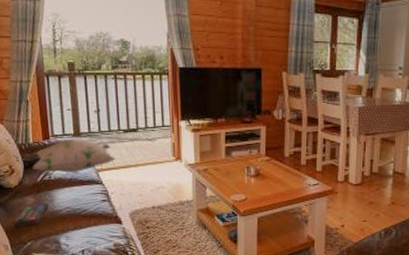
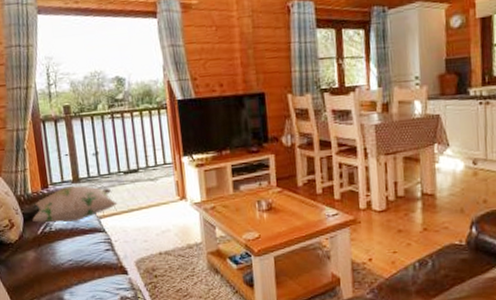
remote control: present [14,202,48,227] -> none [15,256,50,285]

